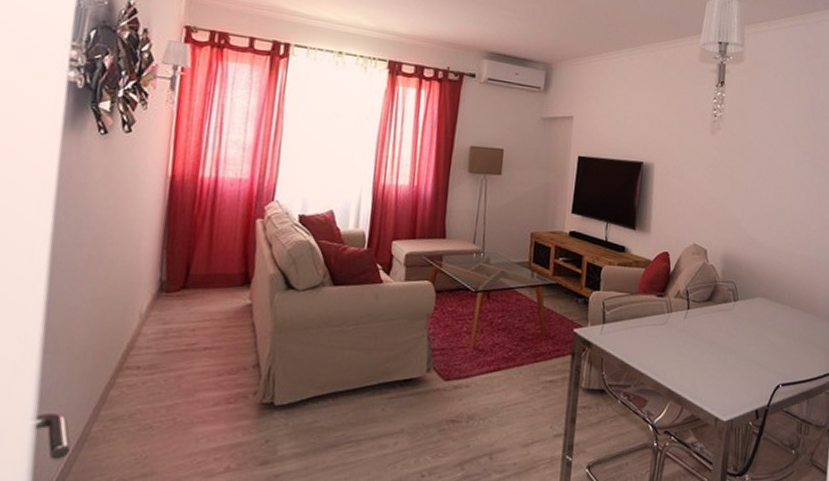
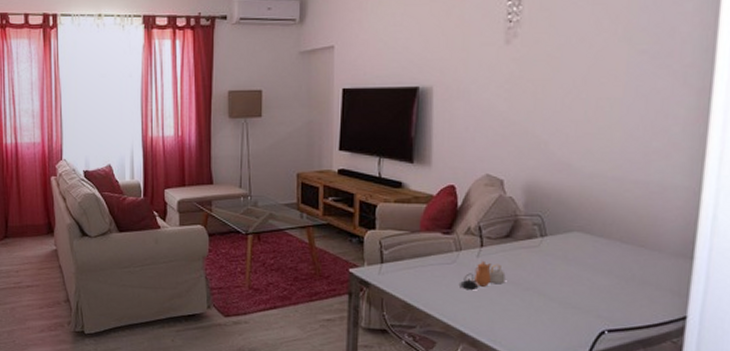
teapot: none [668,321,707,350] -> present [458,260,506,291]

